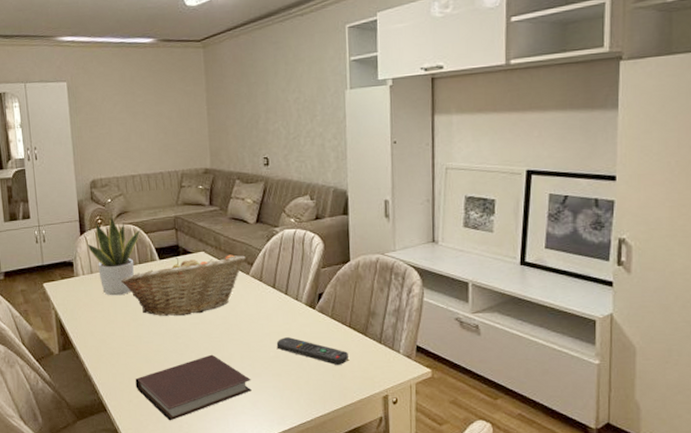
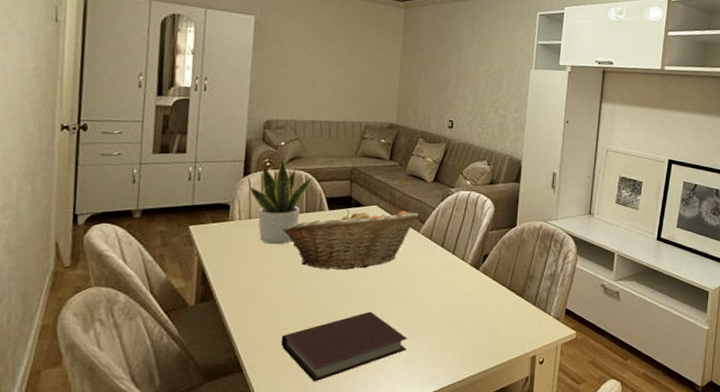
remote control: present [276,337,348,365] -> none [437,296,505,325]

